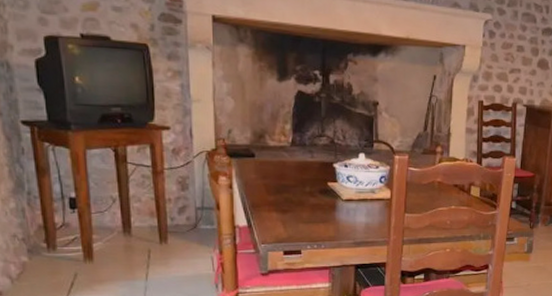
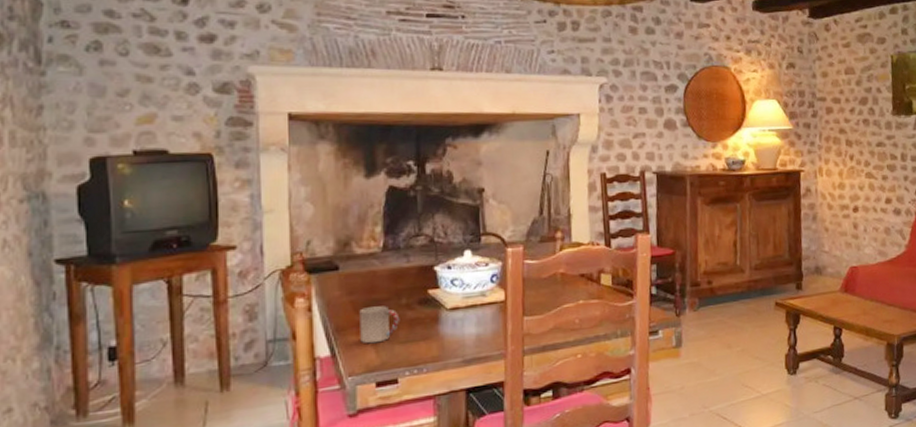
cup: none [271,191,304,220] -> present [359,305,400,344]

